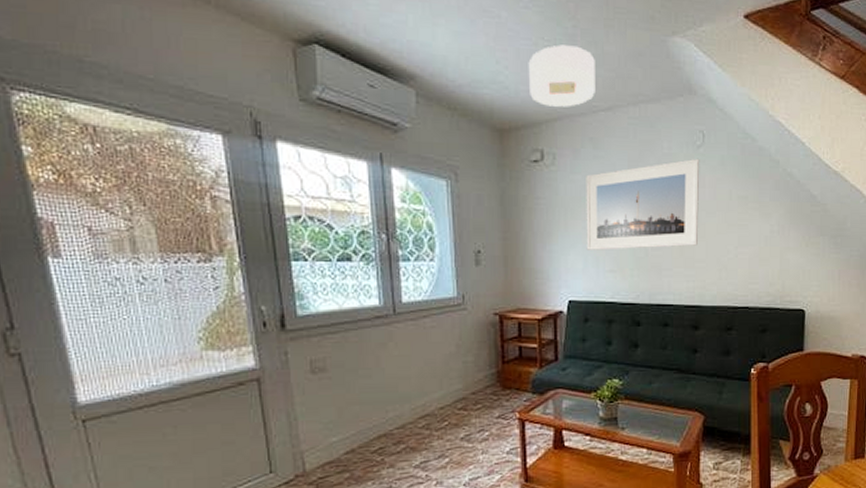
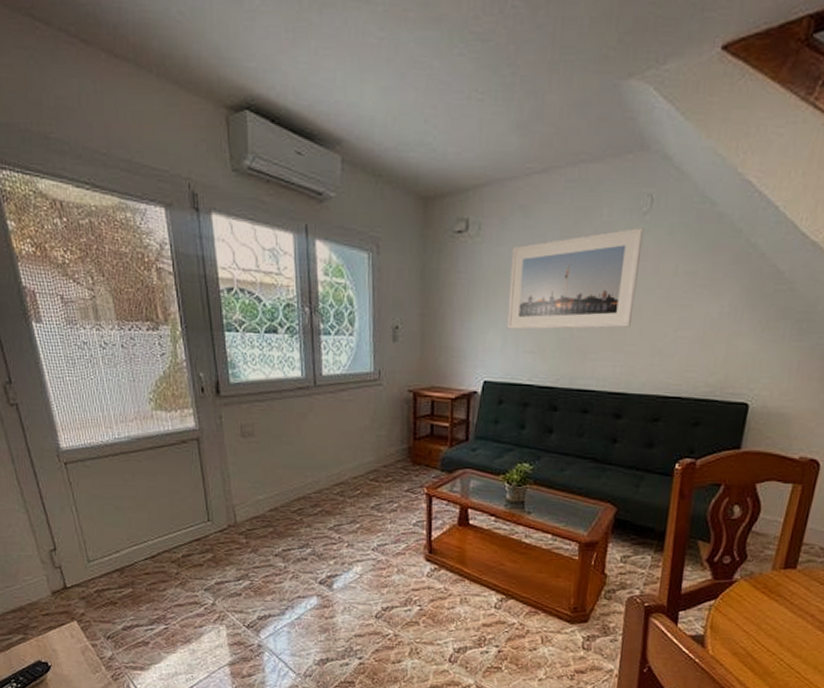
ceiling light: present [528,44,595,107] -> none [458,97,534,170]

